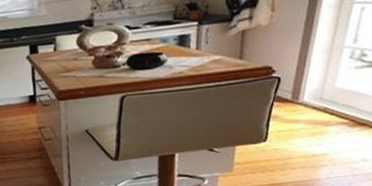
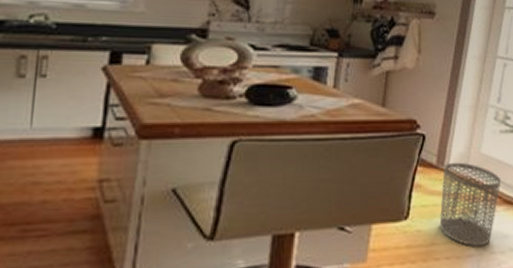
waste bin: none [294,96,356,159] -> present [439,162,502,247]

